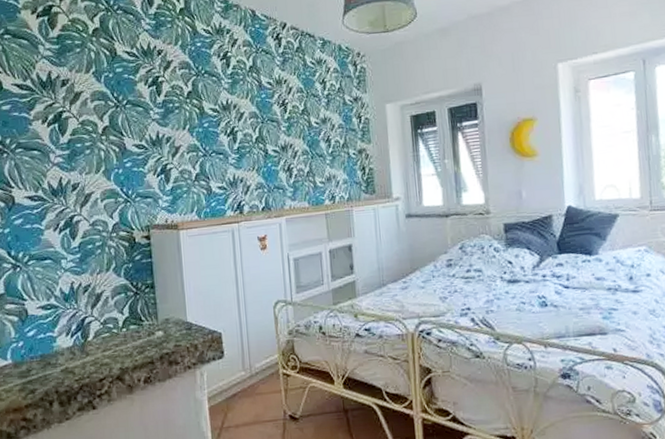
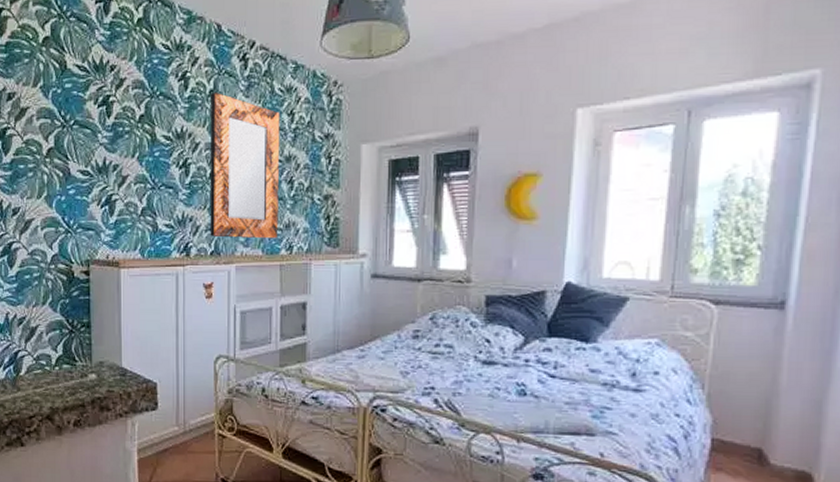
home mirror: none [251,67,322,194] -> present [210,91,280,239]

